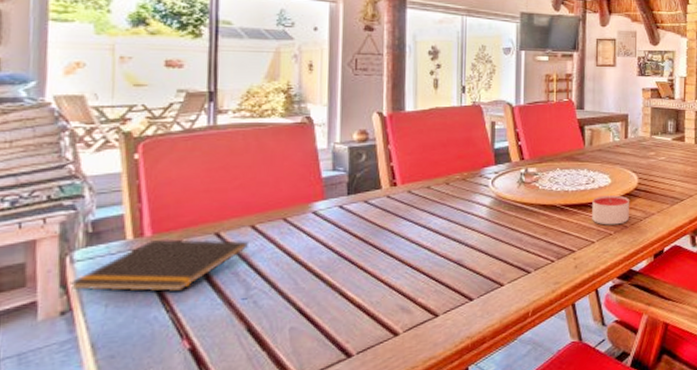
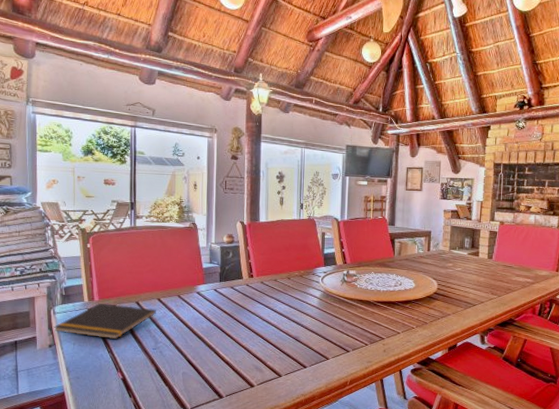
candle: present [592,195,629,225] -> none [398,296,429,321]

